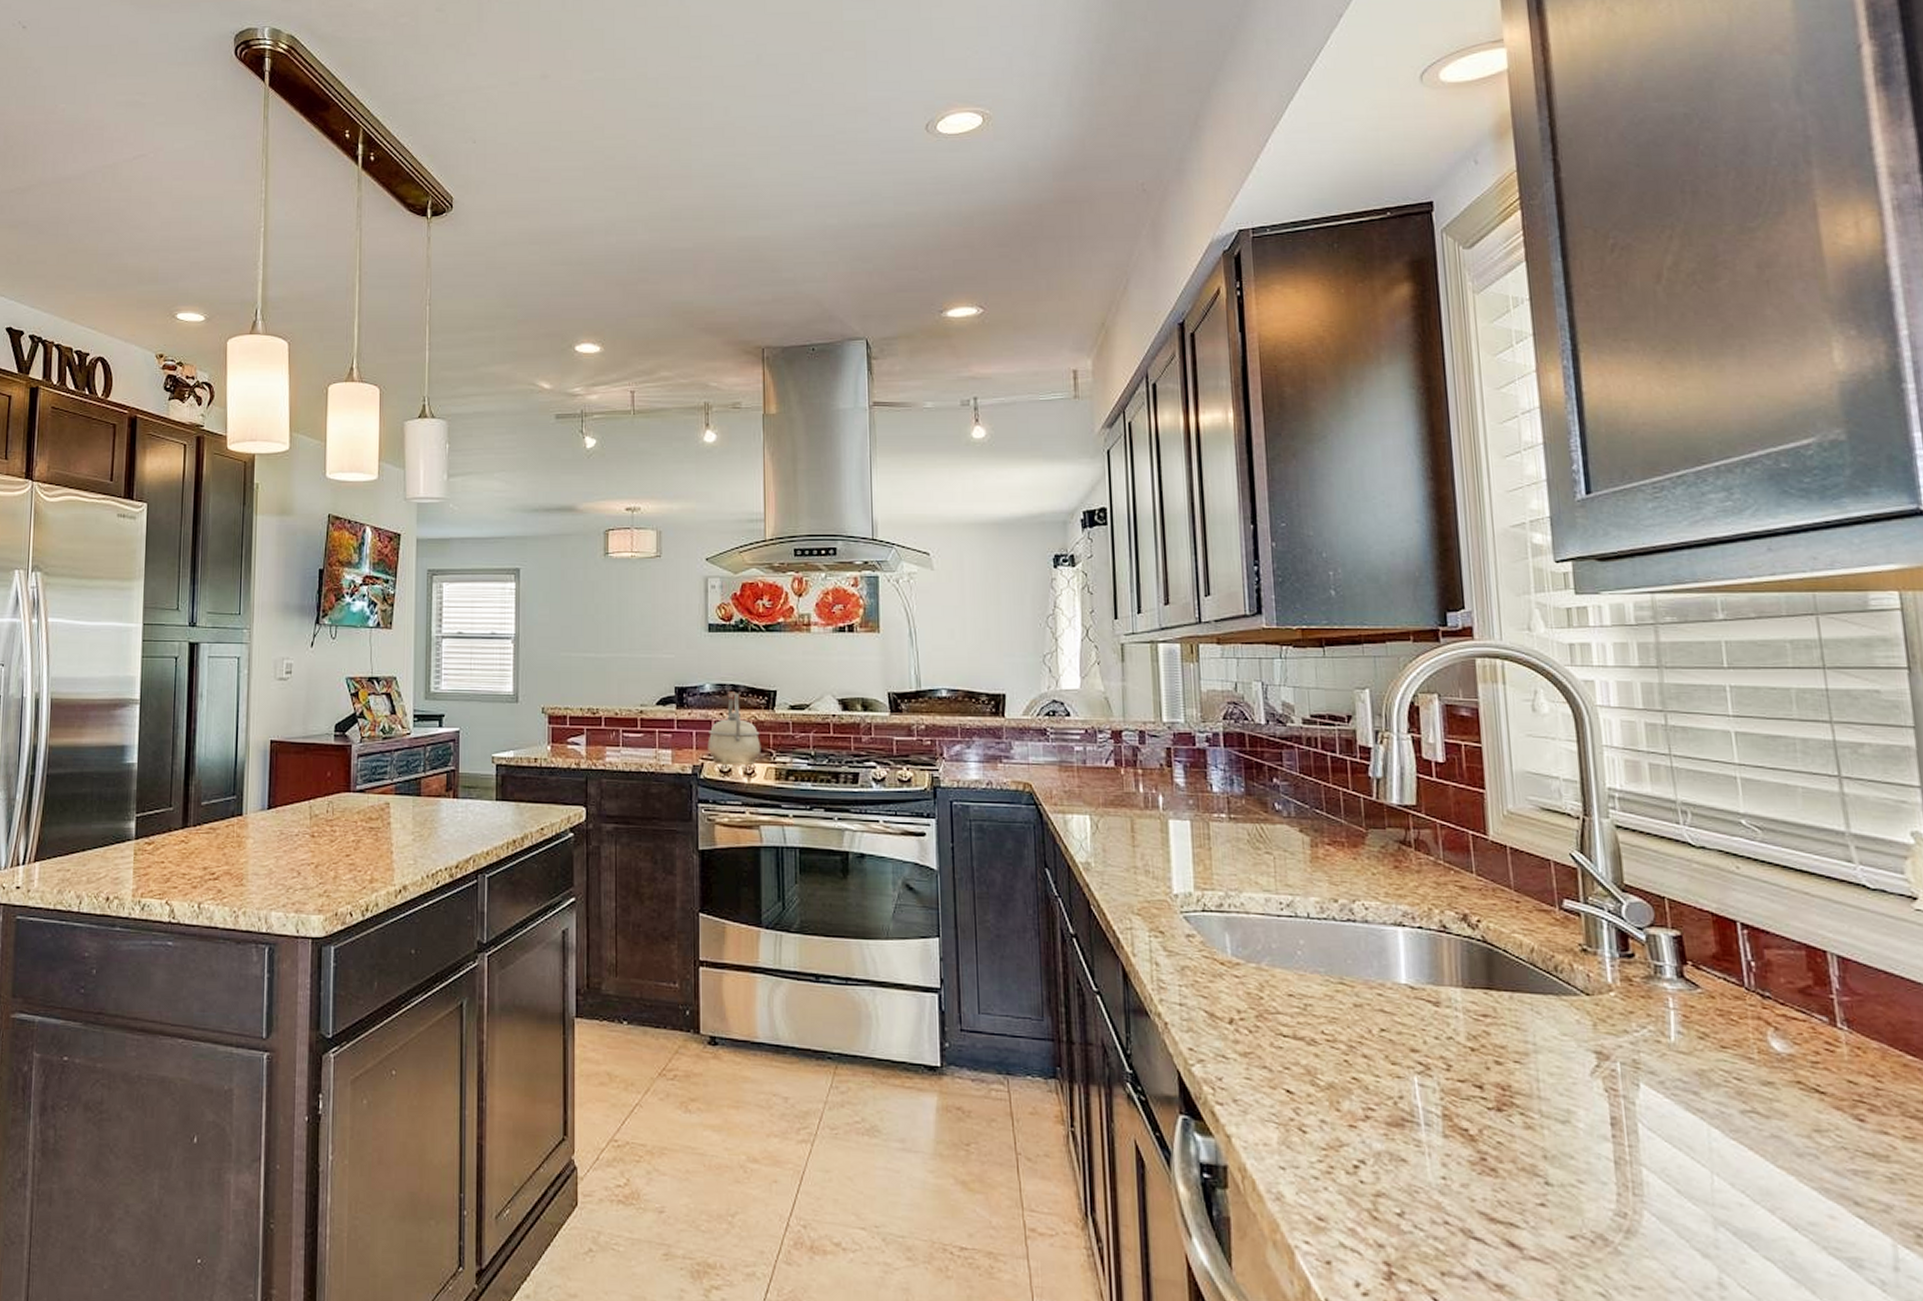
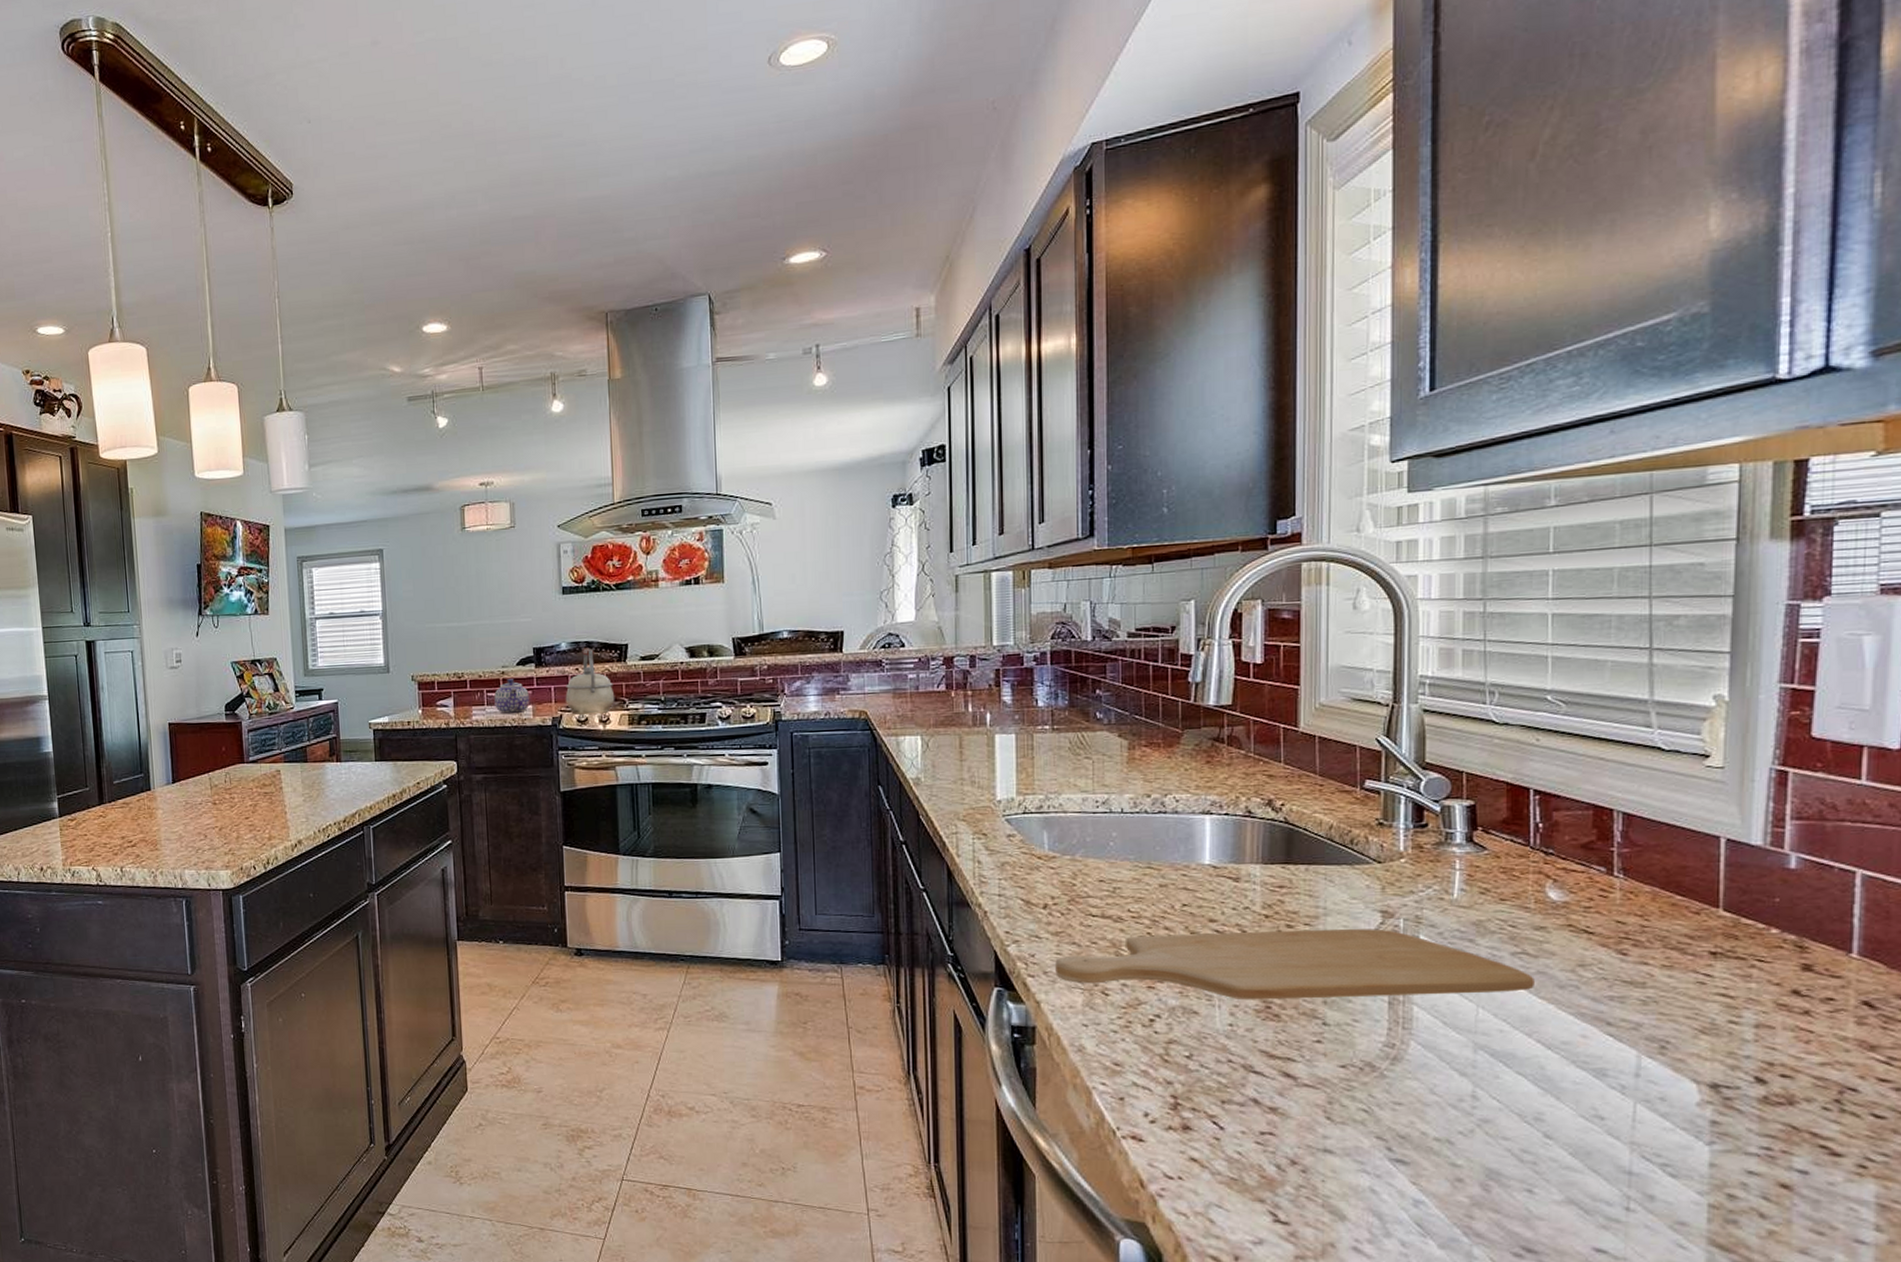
teapot: none [629,718,670,759] -> present [493,678,531,715]
chopping board: none [1245,1063,1770,1158] -> present [1055,928,1534,1000]

